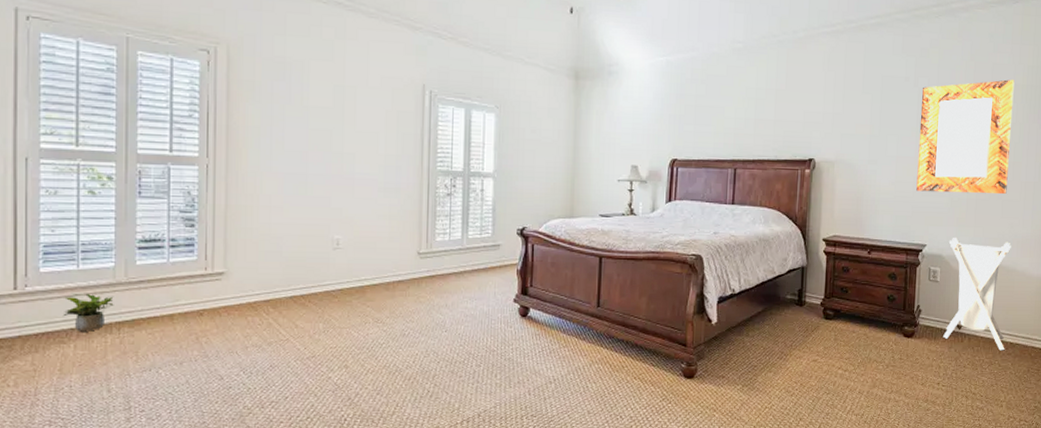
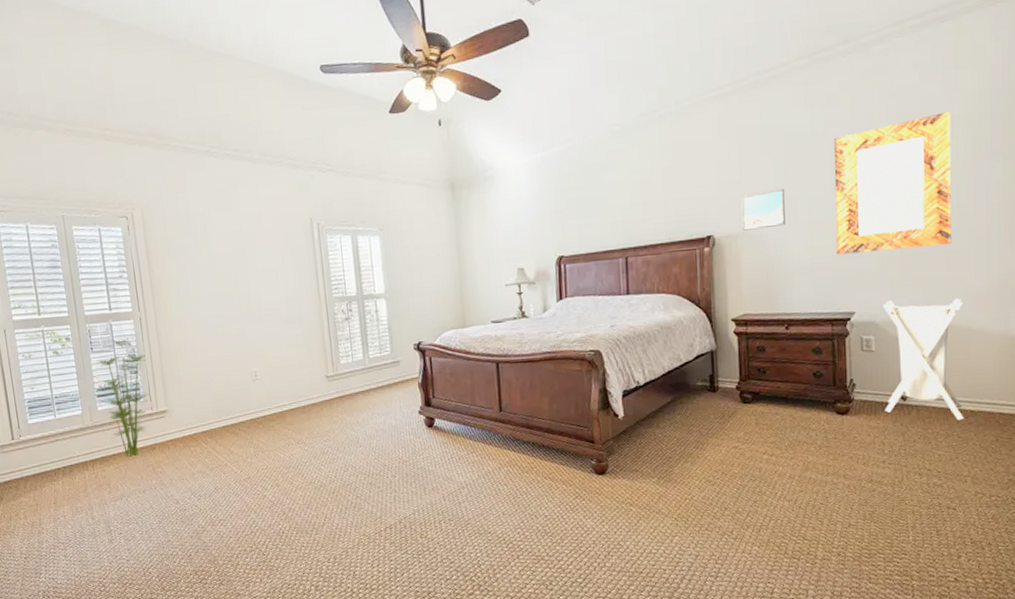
potted plant: present [63,293,114,332] -> none [49,437,86,470]
indoor plant: none [143,187,207,322] -> present [96,339,149,457]
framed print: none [840,124,878,159] -> present [741,188,785,231]

